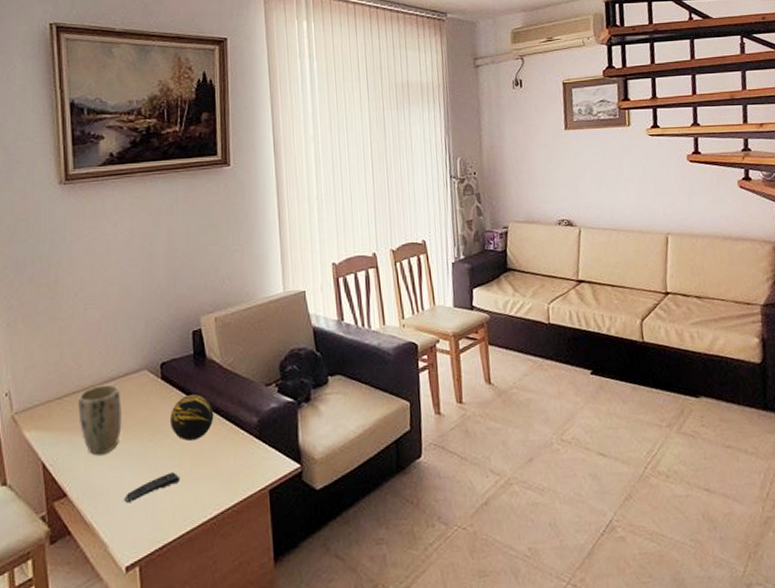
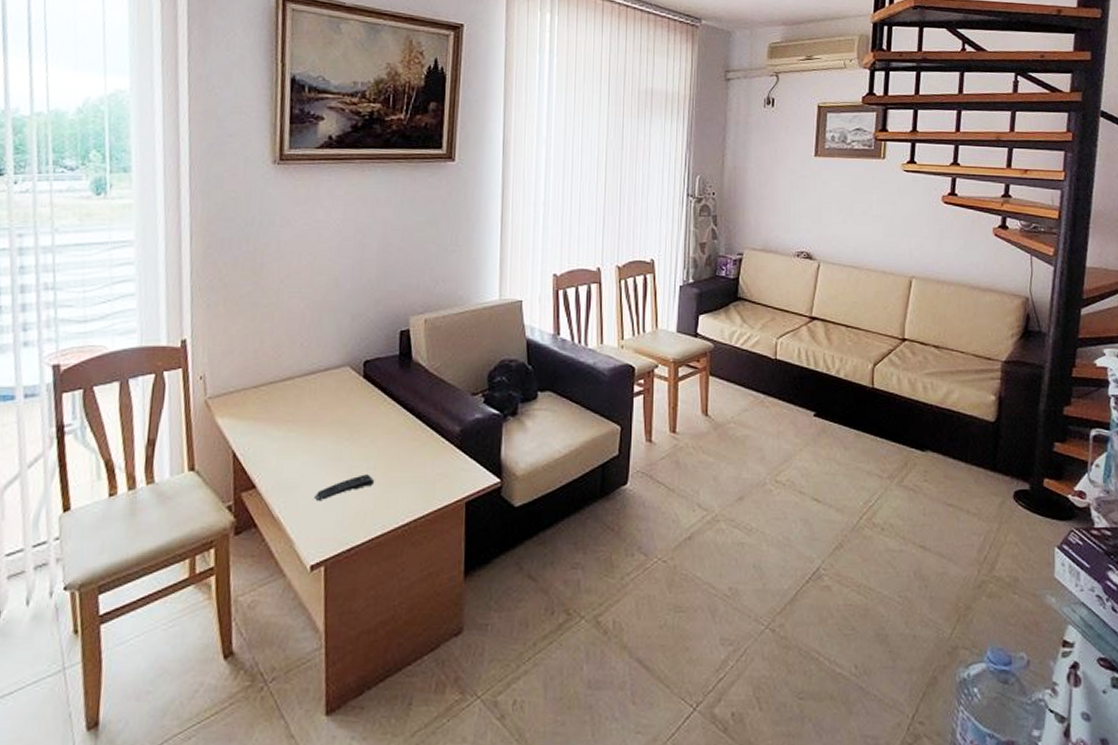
plant pot: present [78,384,122,455] -> none [274,378,320,449]
decorative orb: present [170,394,214,441] -> none [369,397,415,443]

